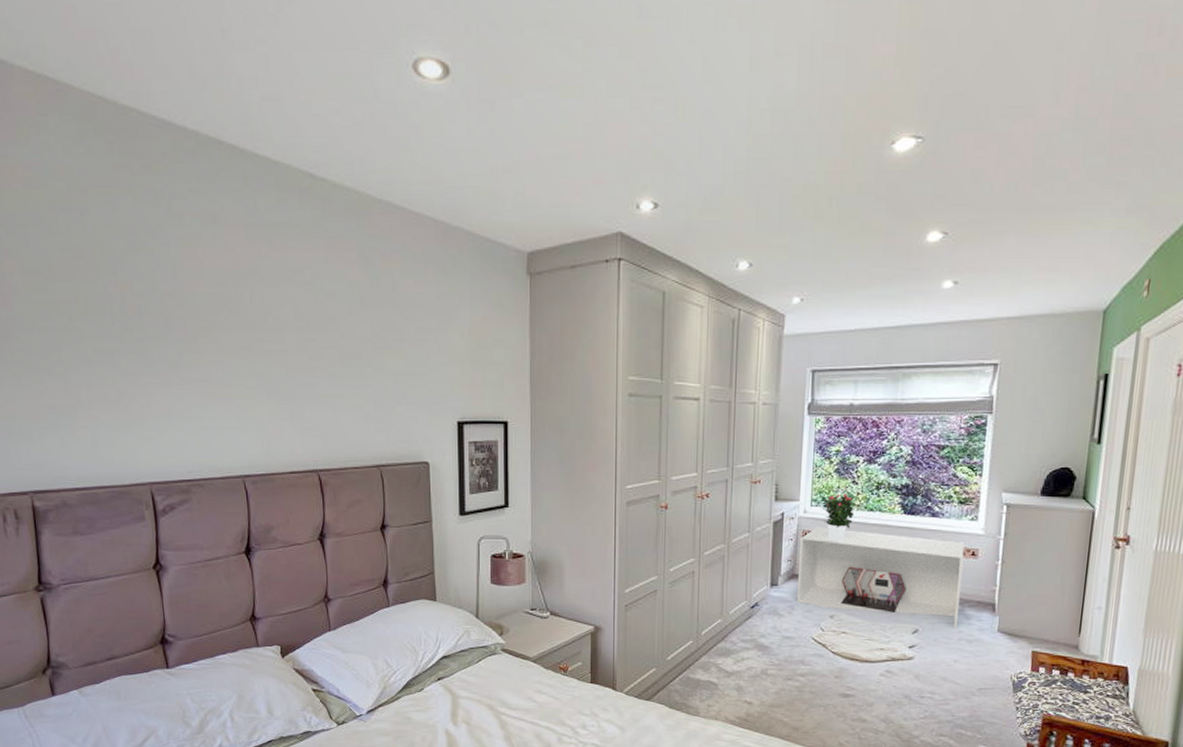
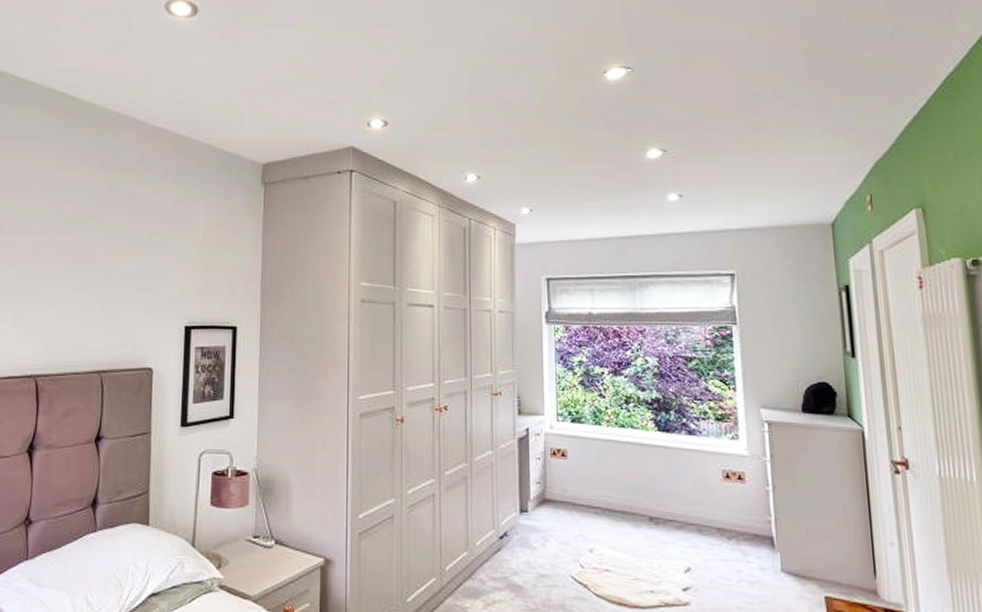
storage bench: present [796,527,965,630] -> none [549,444,735,569]
potted flower: present [823,493,857,542] -> none [570,407,606,462]

